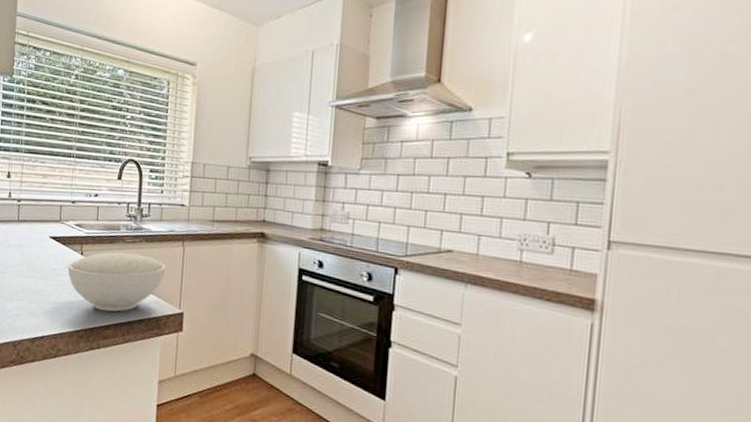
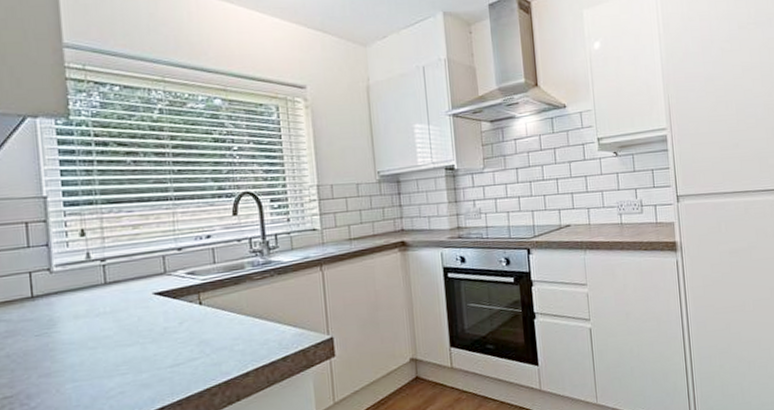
bowl: present [67,252,166,312] -> none [183,289,306,359]

